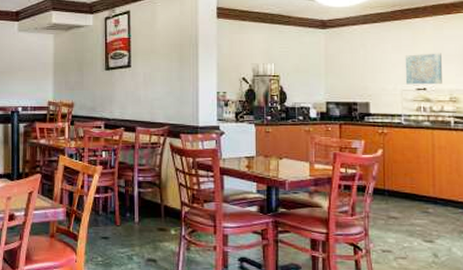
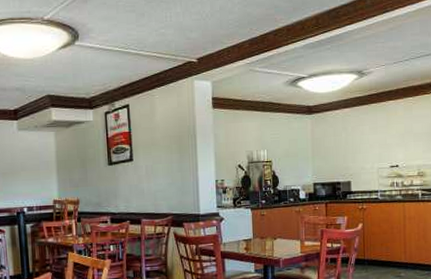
wall art: present [405,53,442,85] -> none [380,132,412,163]

